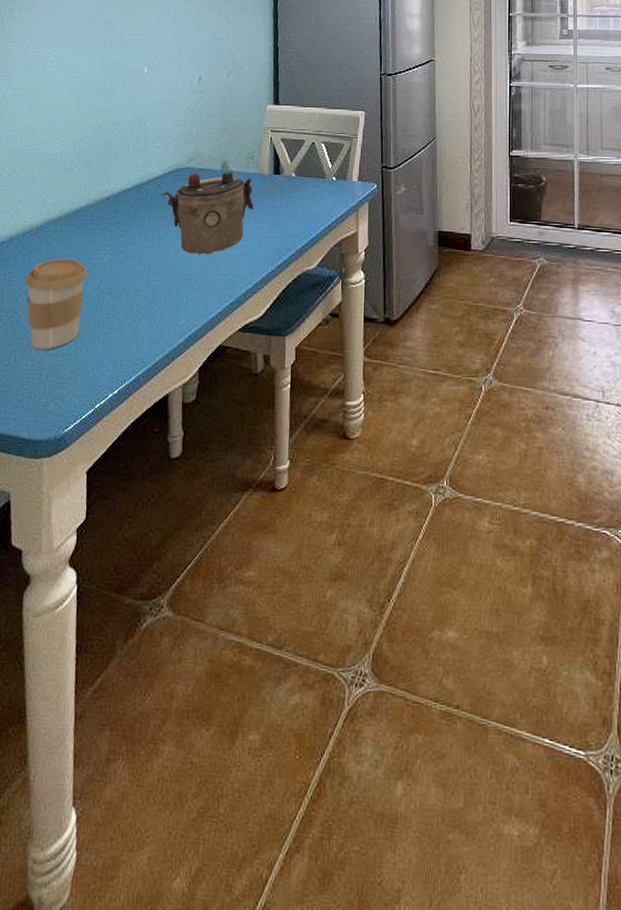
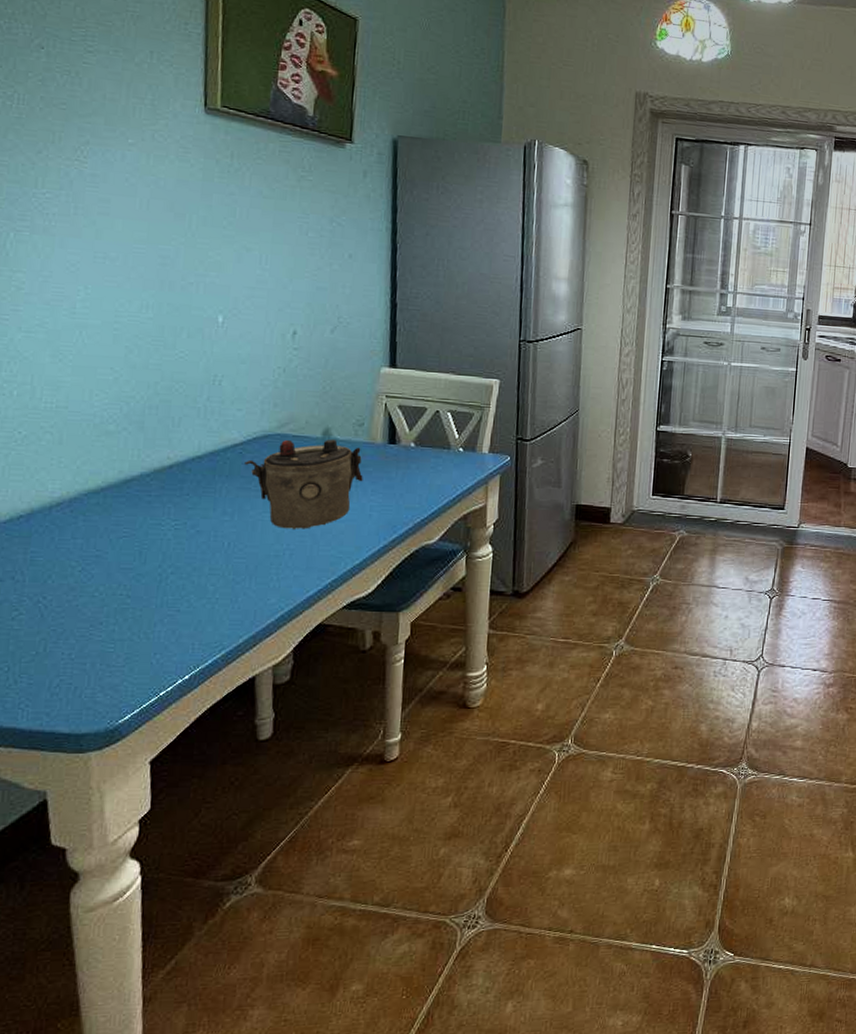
coffee cup: present [25,258,88,350] -> none [56,534,145,637]

